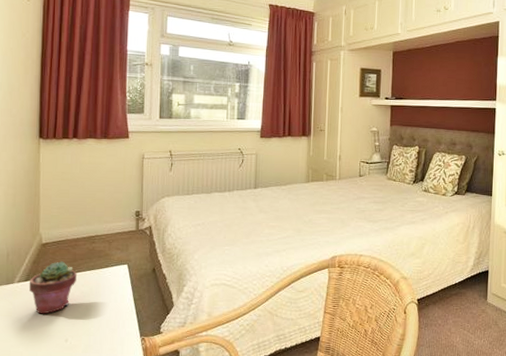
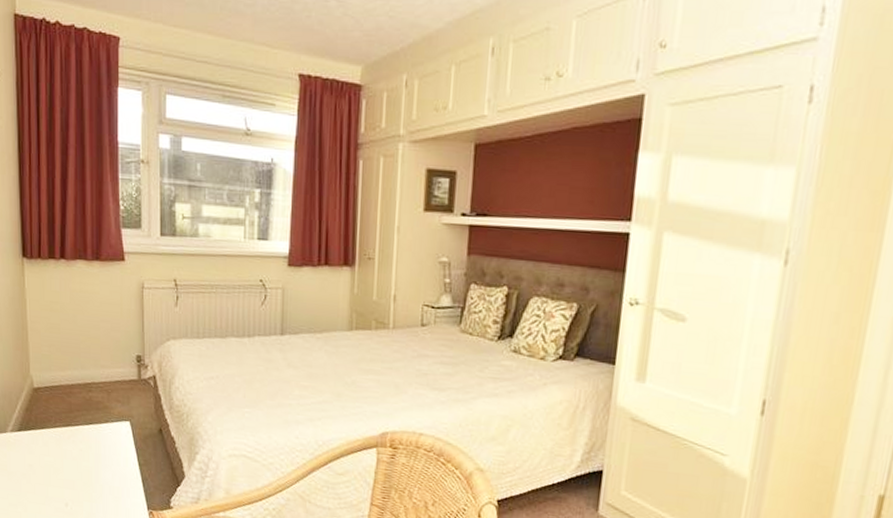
potted succulent: present [29,261,78,314] -> none [22,411,75,472]

